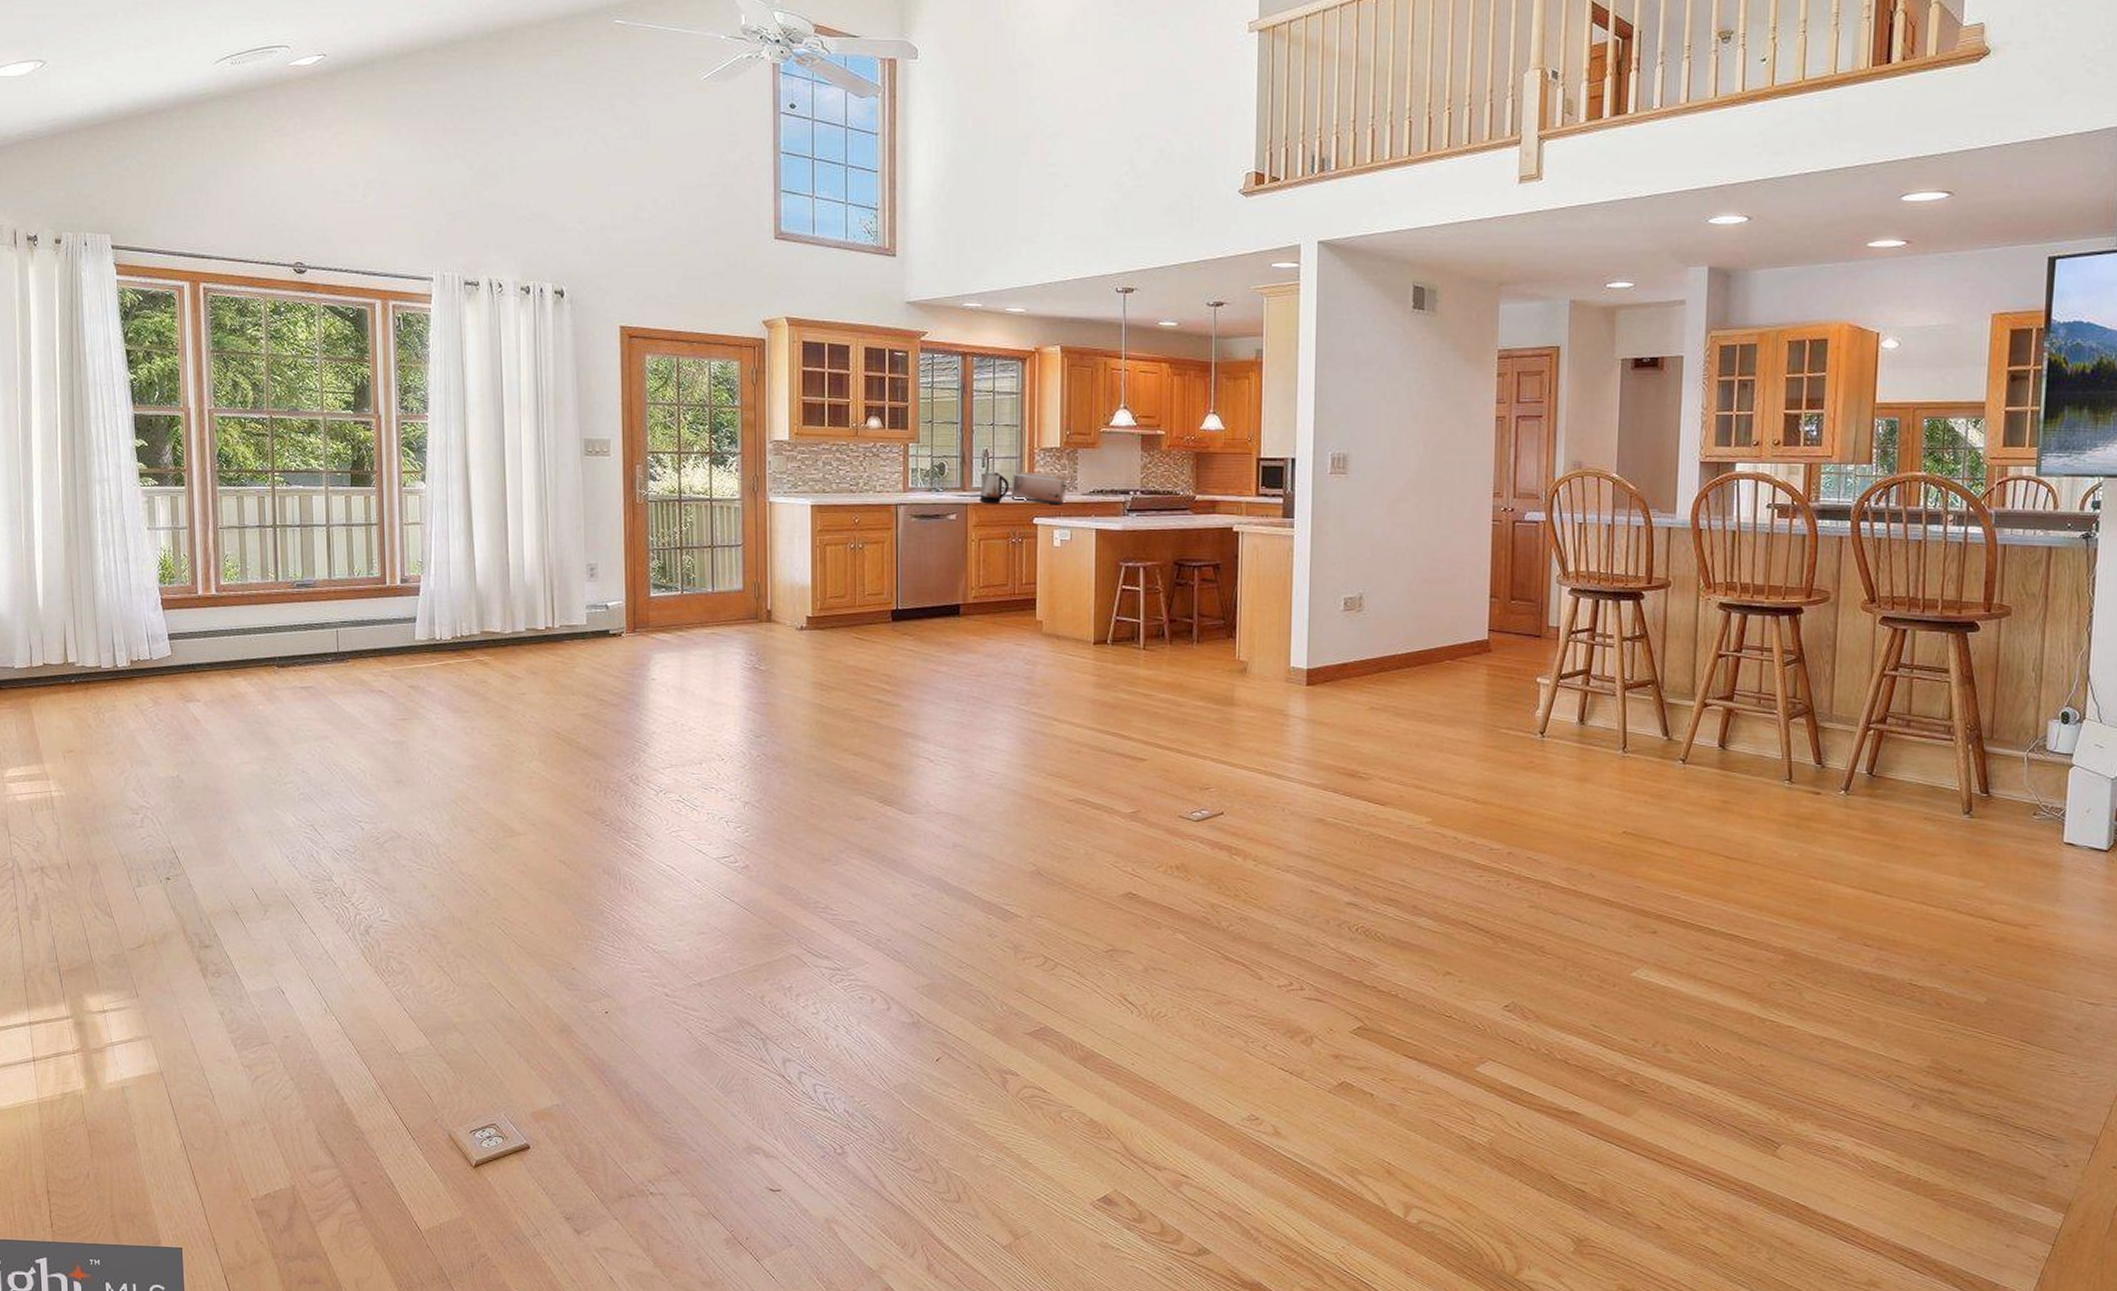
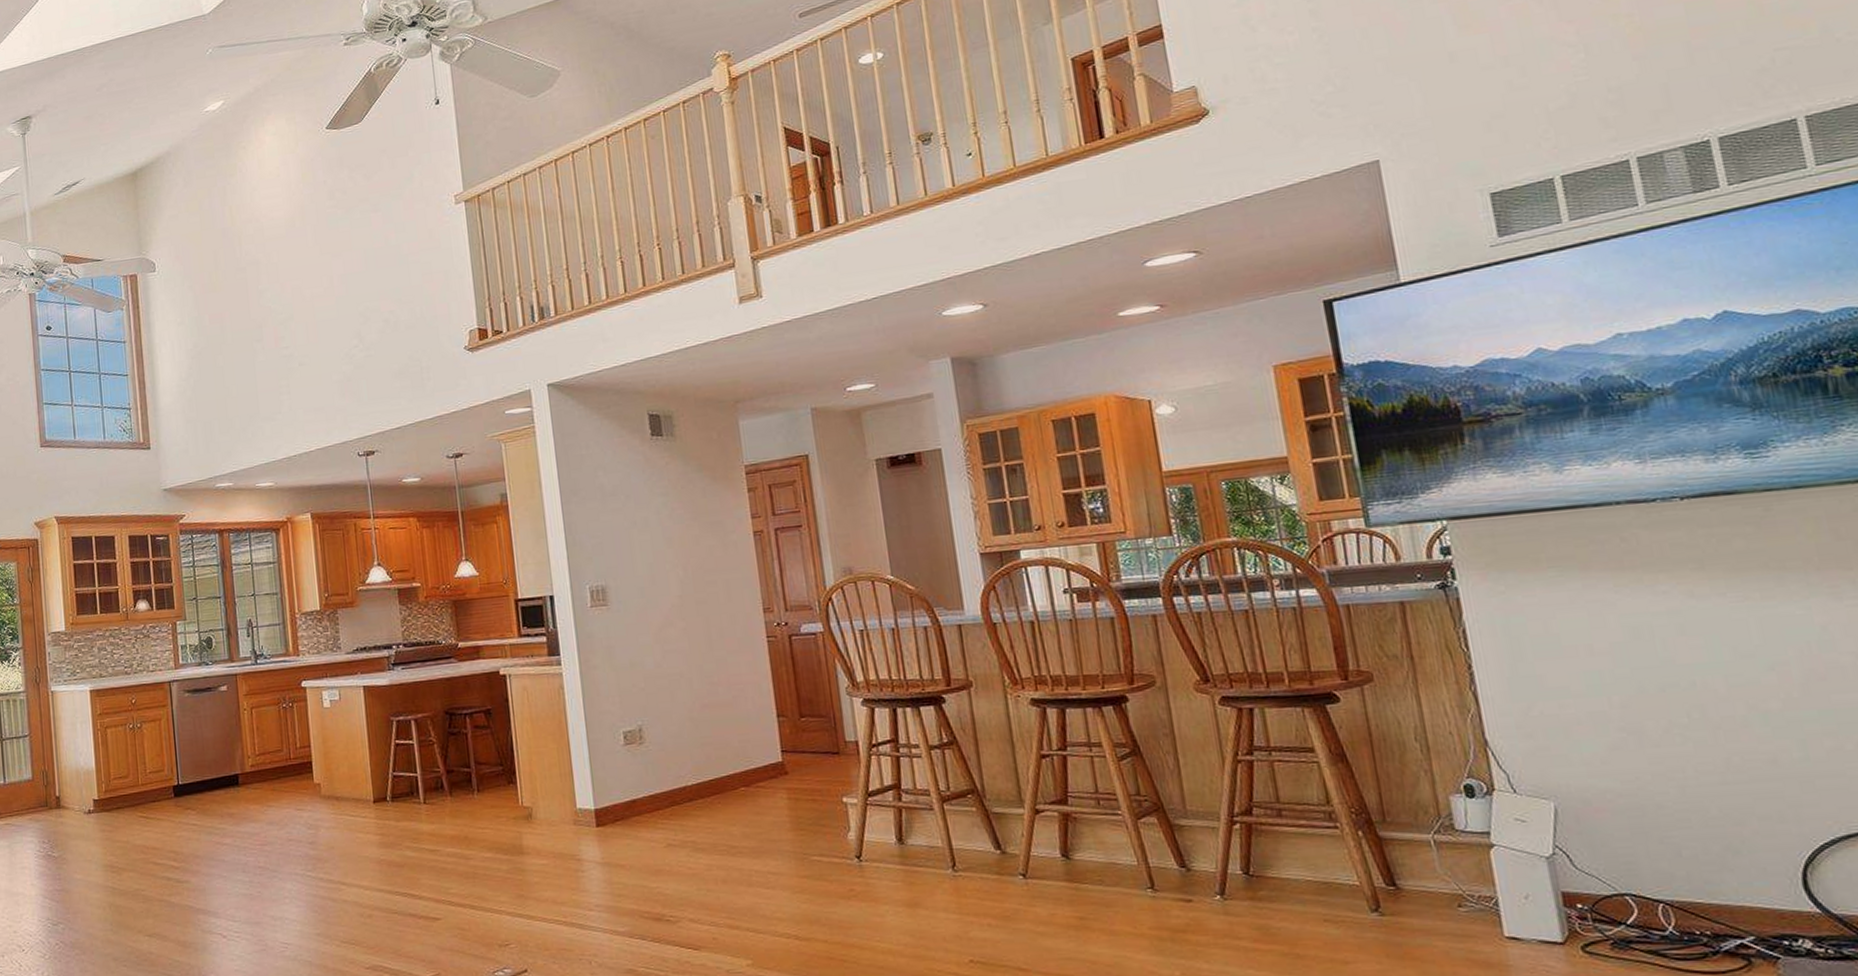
kettle: present [979,471,1010,504] -> none [246,640,276,672]
toaster: present [1011,470,1068,505] -> none [277,636,331,667]

